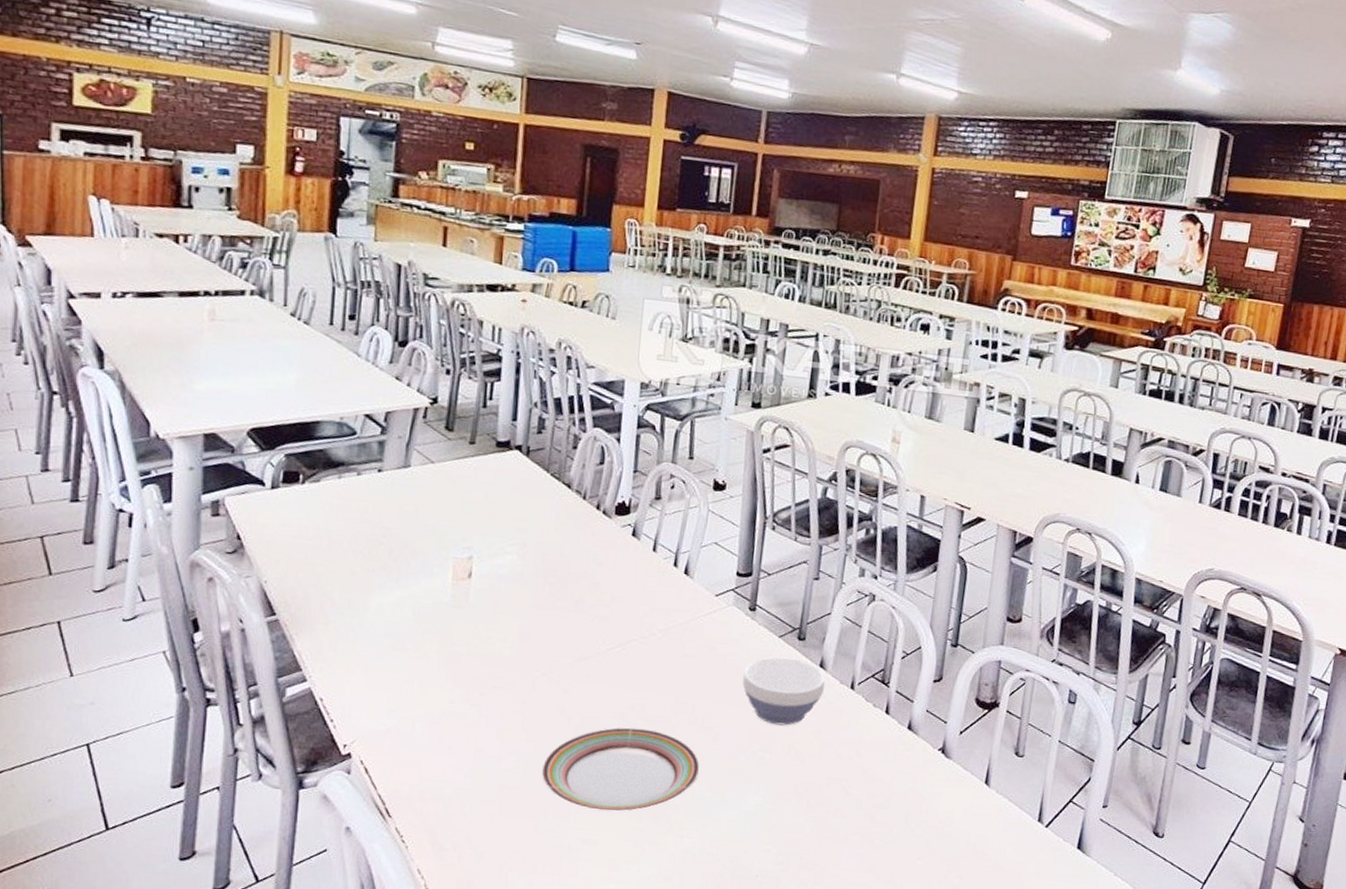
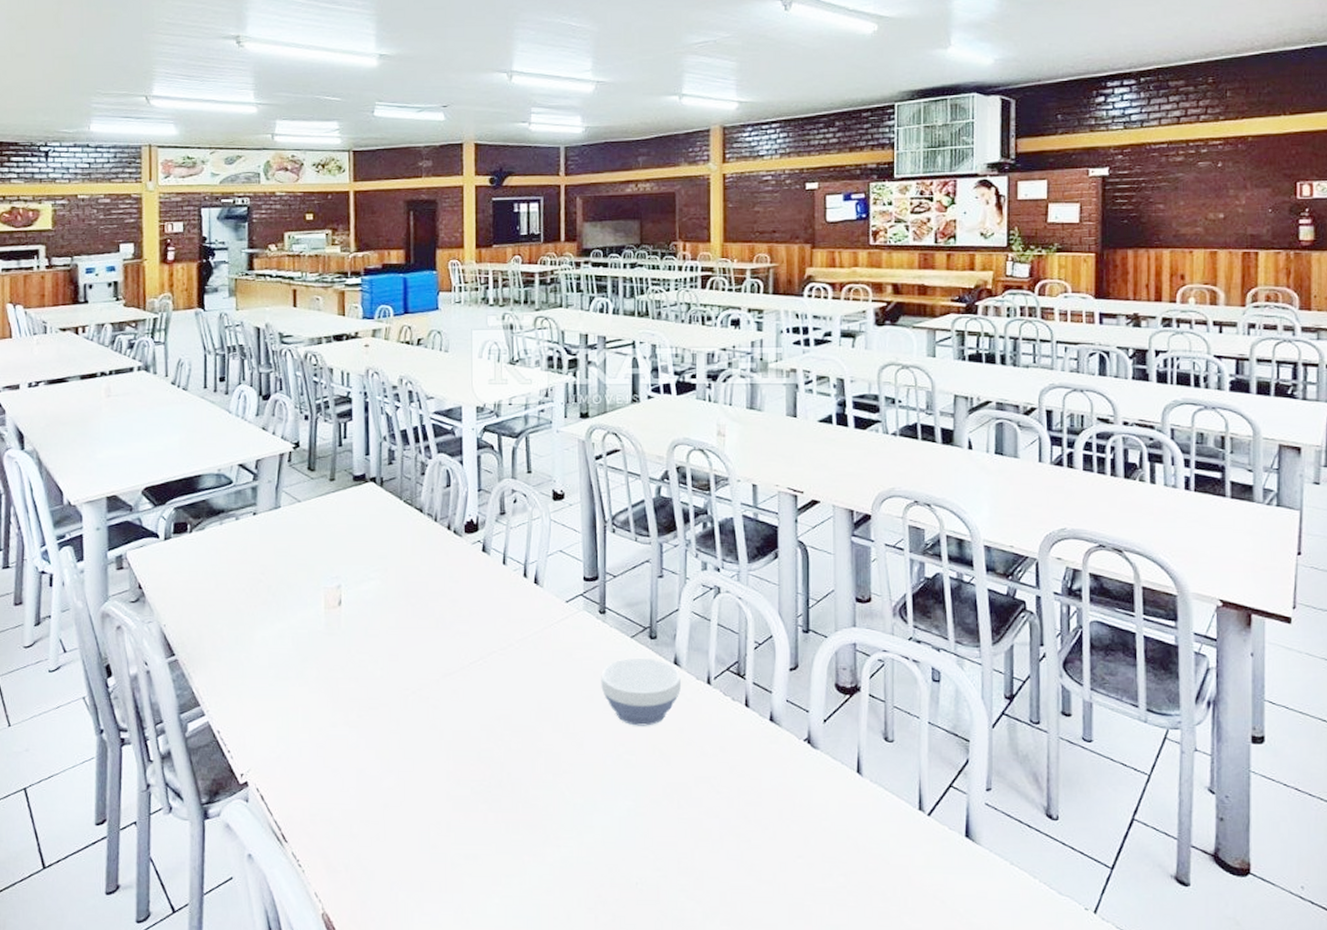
plate: present [542,727,700,812] -> none [421,739,569,824]

